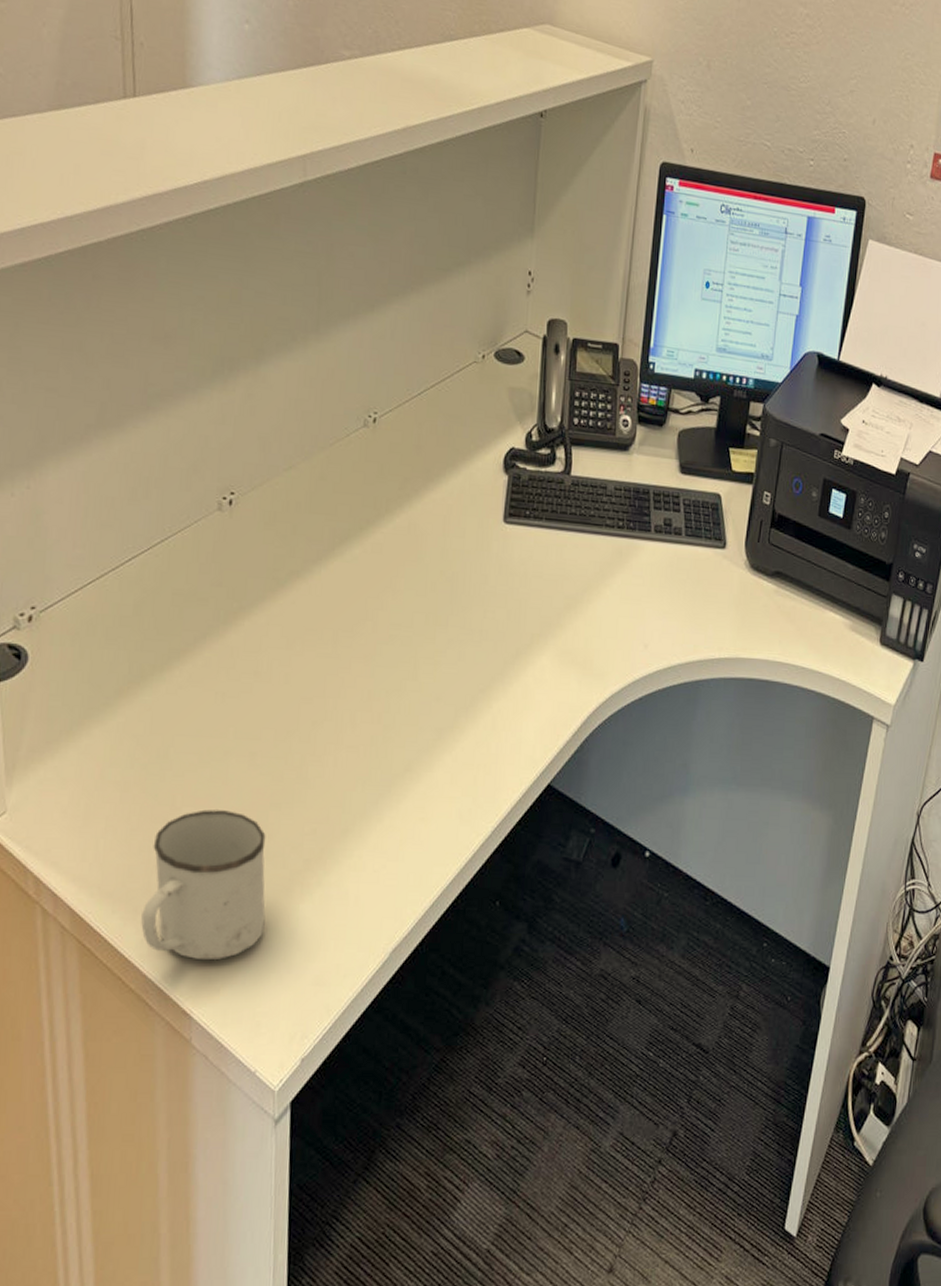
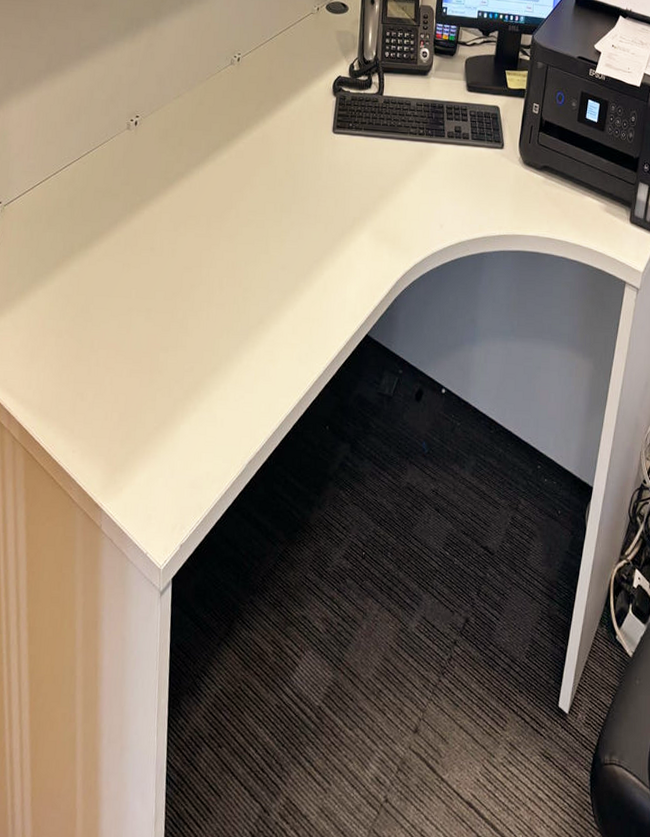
mug: present [141,809,266,961] -> none [68,351,157,466]

